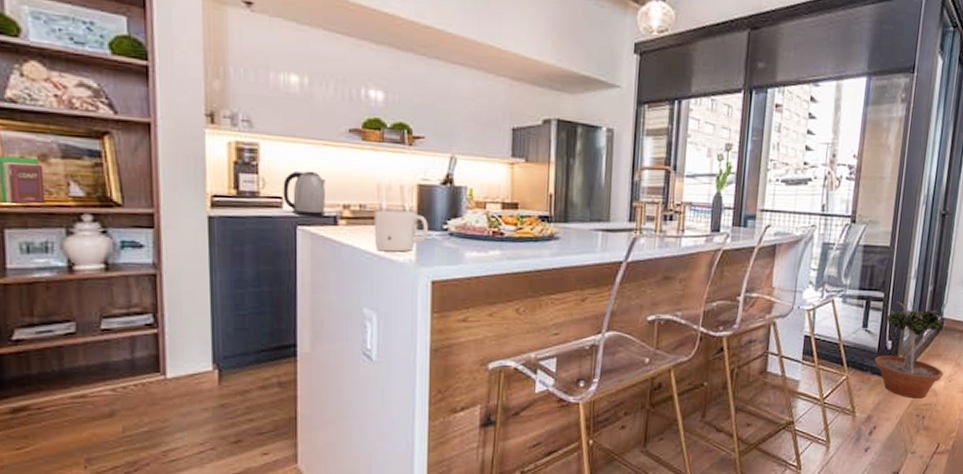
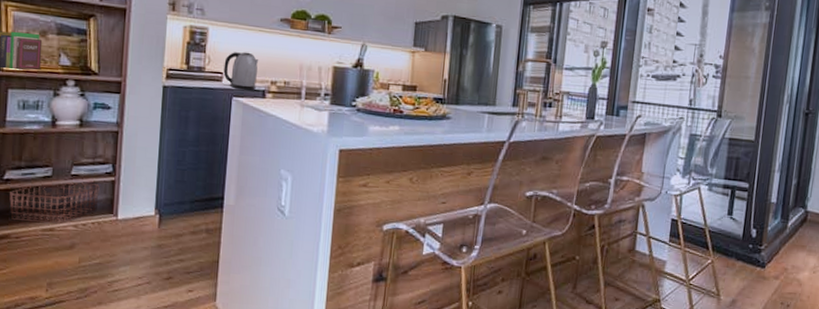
basket: none [23,338,140,388] -> present [10,182,100,223]
mug: present [374,209,428,252] -> none [294,86,340,124]
potted tree: present [874,297,944,399] -> none [739,189,808,287]

